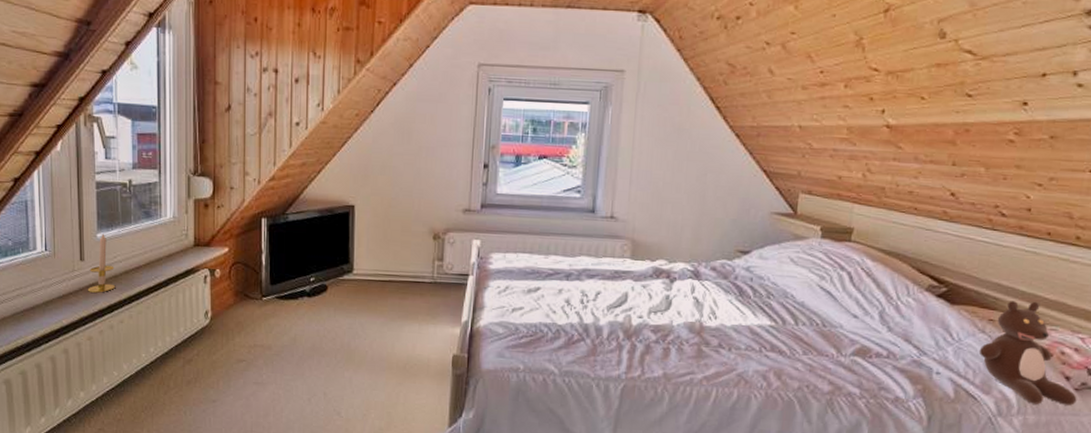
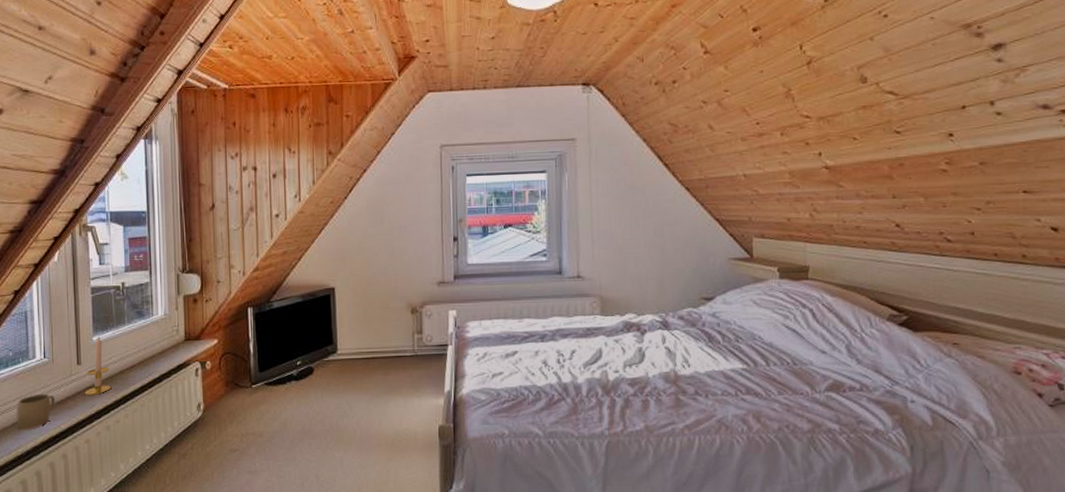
mug: none [15,286,57,322] -> present [16,393,56,430]
stuffed animal: present [979,301,1077,406] -> none [948,321,1053,424]

